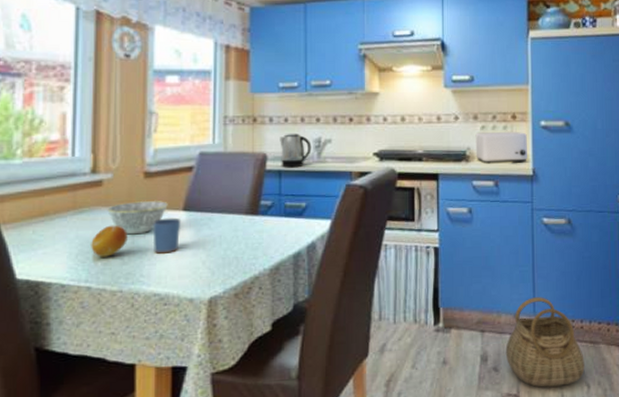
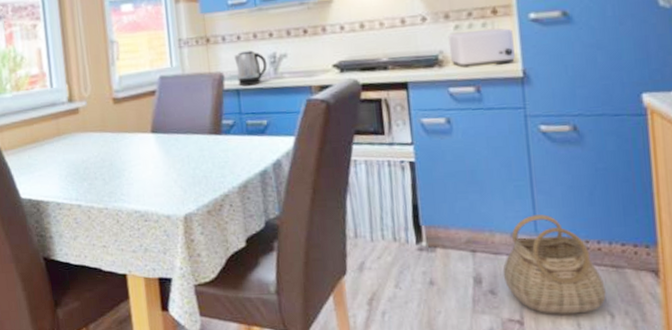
fruit: present [91,225,128,257] -> none [76,148,106,178]
bowl: present [107,200,168,235] -> none [85,124,138,157]
mug: present [152,217,181,254] -> none [126,140,152,174]

